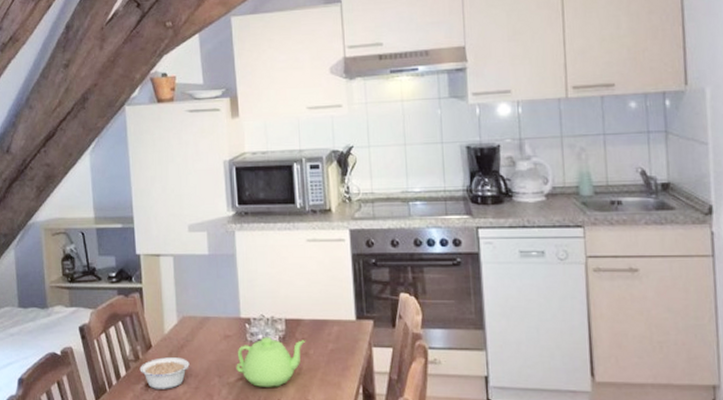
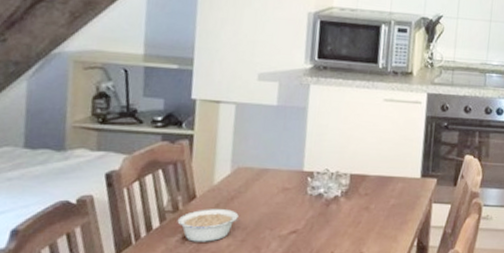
teapot: present [236,337,306,387] -> none [290,191,369,240]

